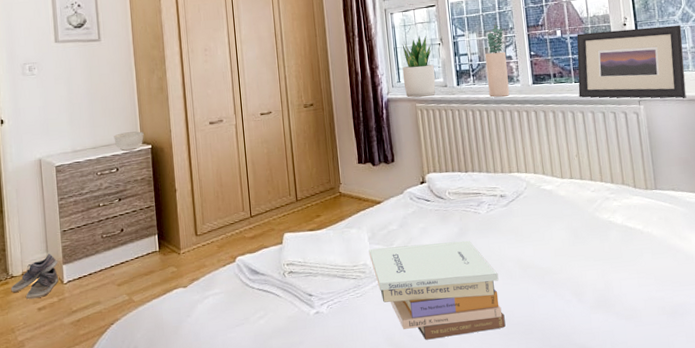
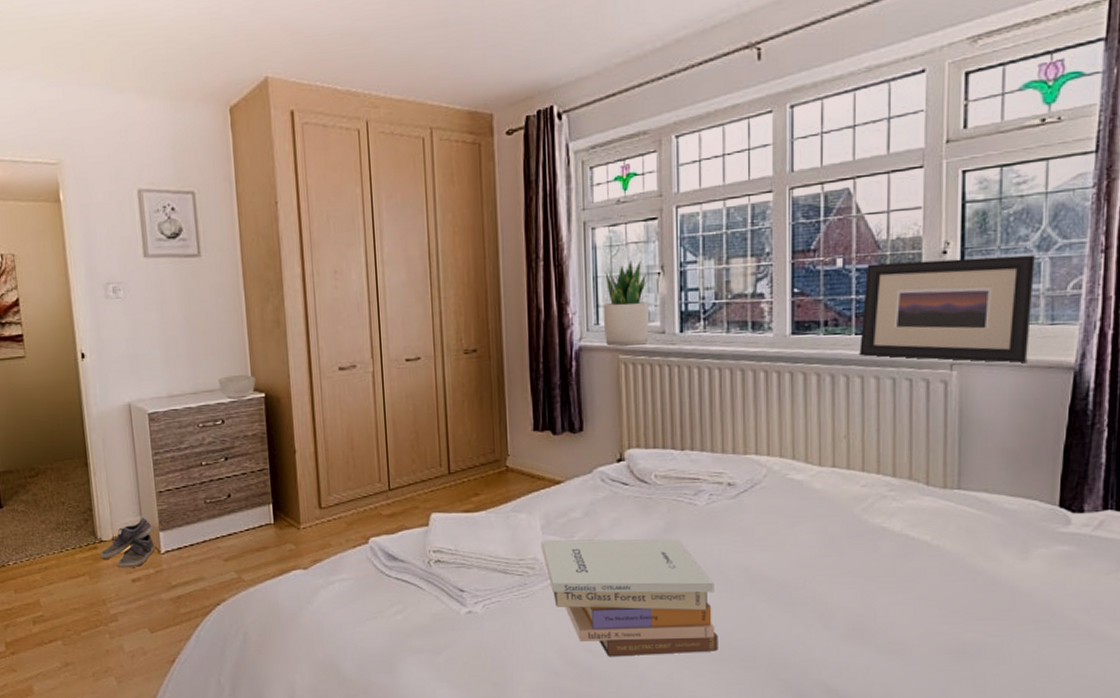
vase: present [484,22,510,98] -> none [724,244,755,352]

